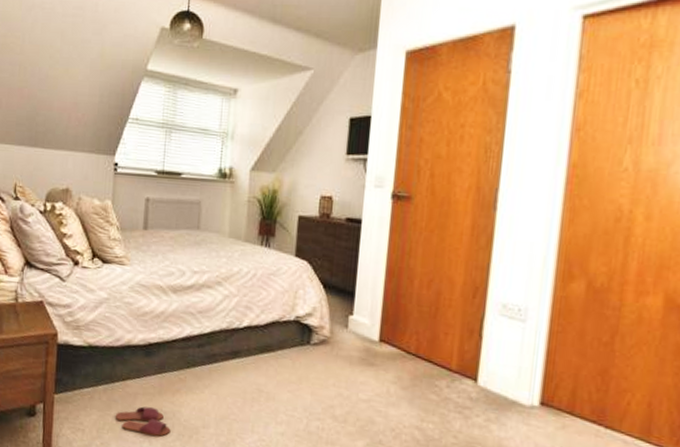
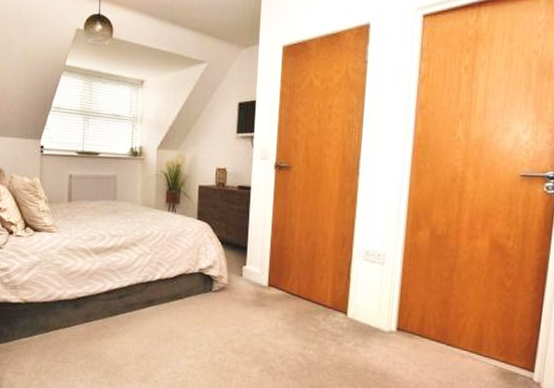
slippers: present [116,406,171,436] -> none [51,350,98,375]

